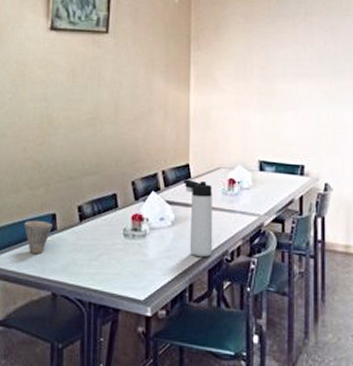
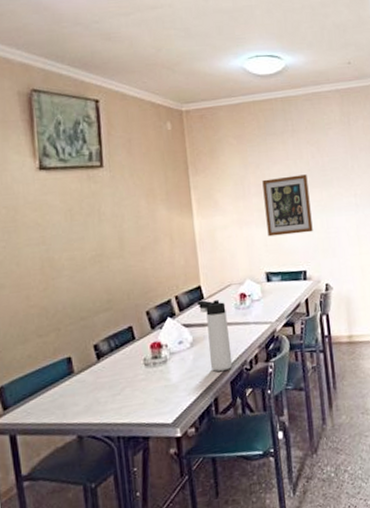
cup: present [24,220,52,253] -> none [37,366,69,401]
wall art: none [266,61,317,125] -> present [262,174,313,237]

